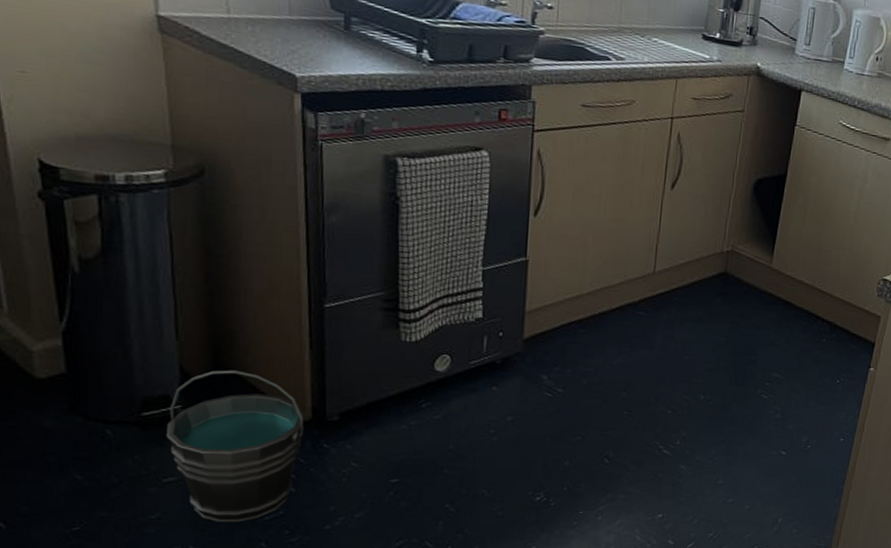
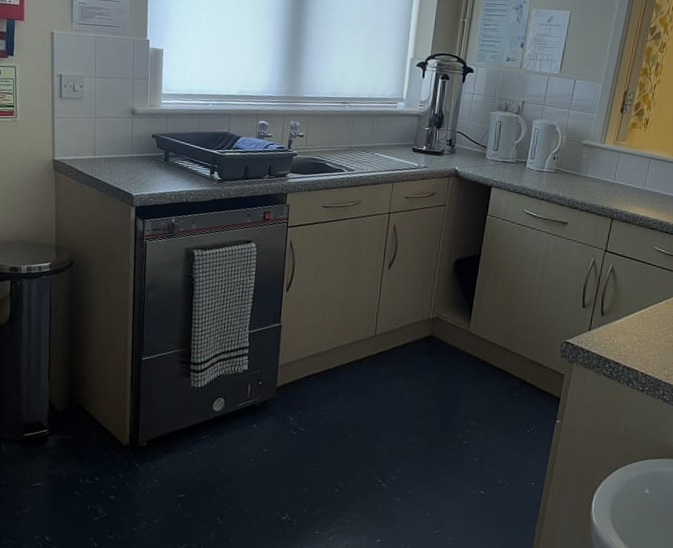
bucket: present [167,370,306,523] -> none [37,405,125,521]

